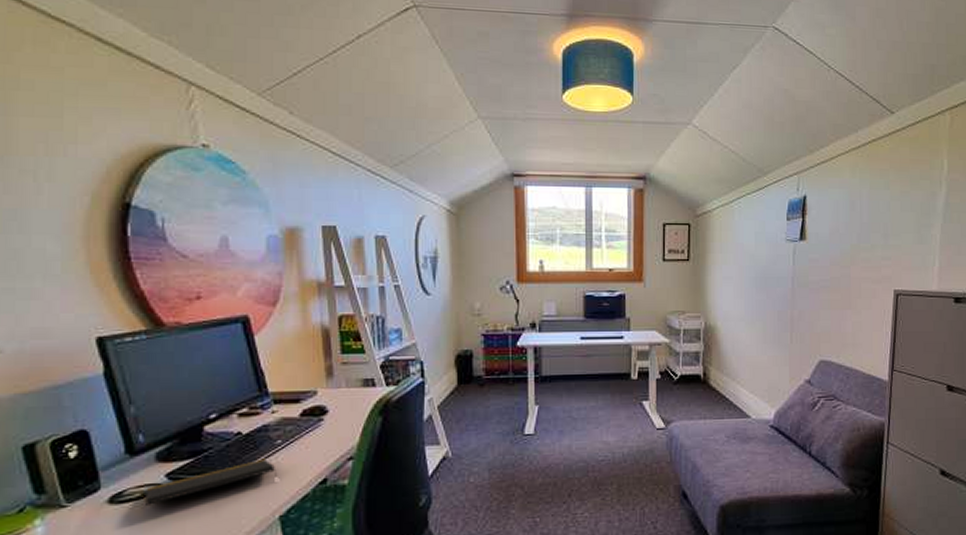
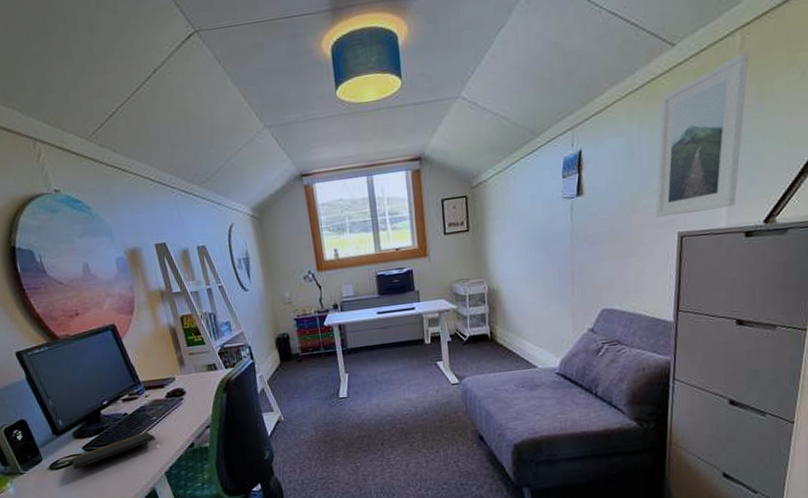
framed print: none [874,131,957,273] -> present [656,52,749,218]

